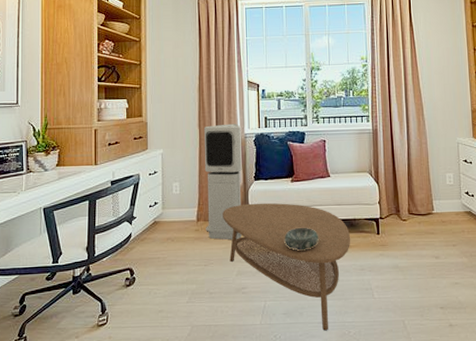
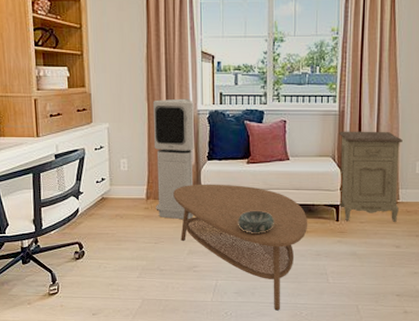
nightstand: none [373,146,434,234] -> present [338,131,403,222]

